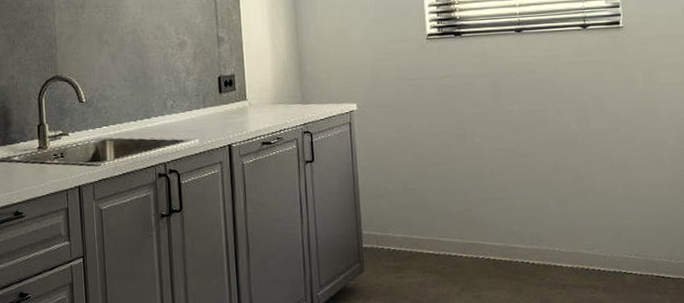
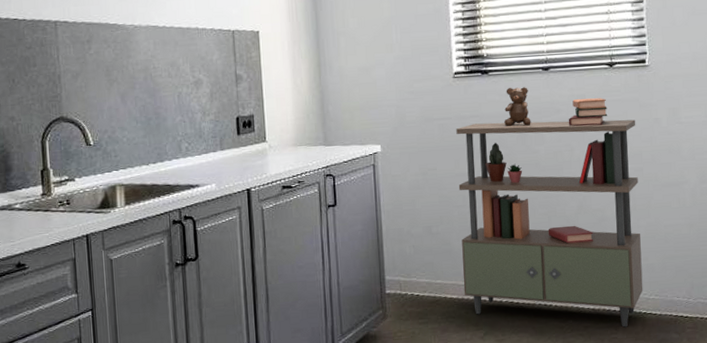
shelving unit: none [430,48,623,287] -> present [456,87,643,328]

